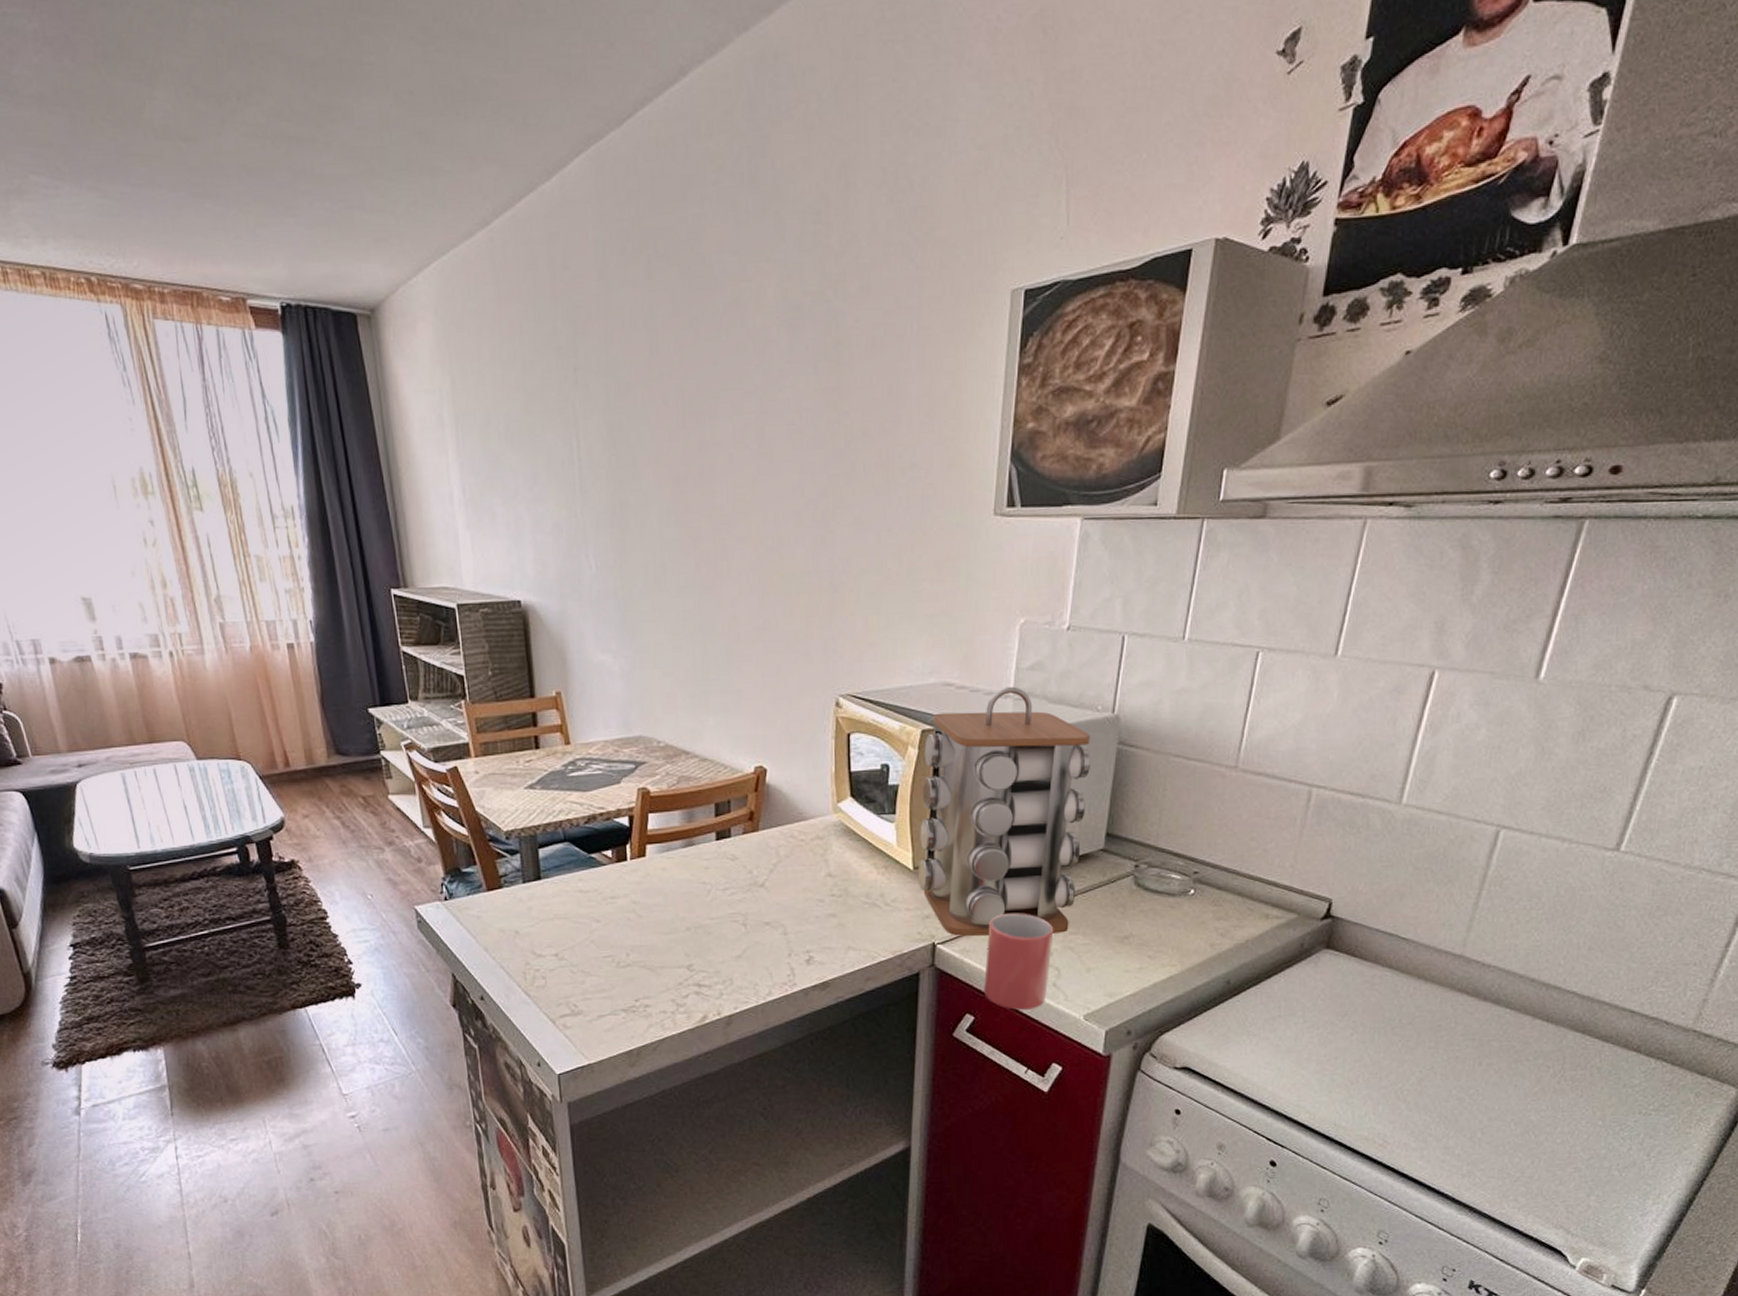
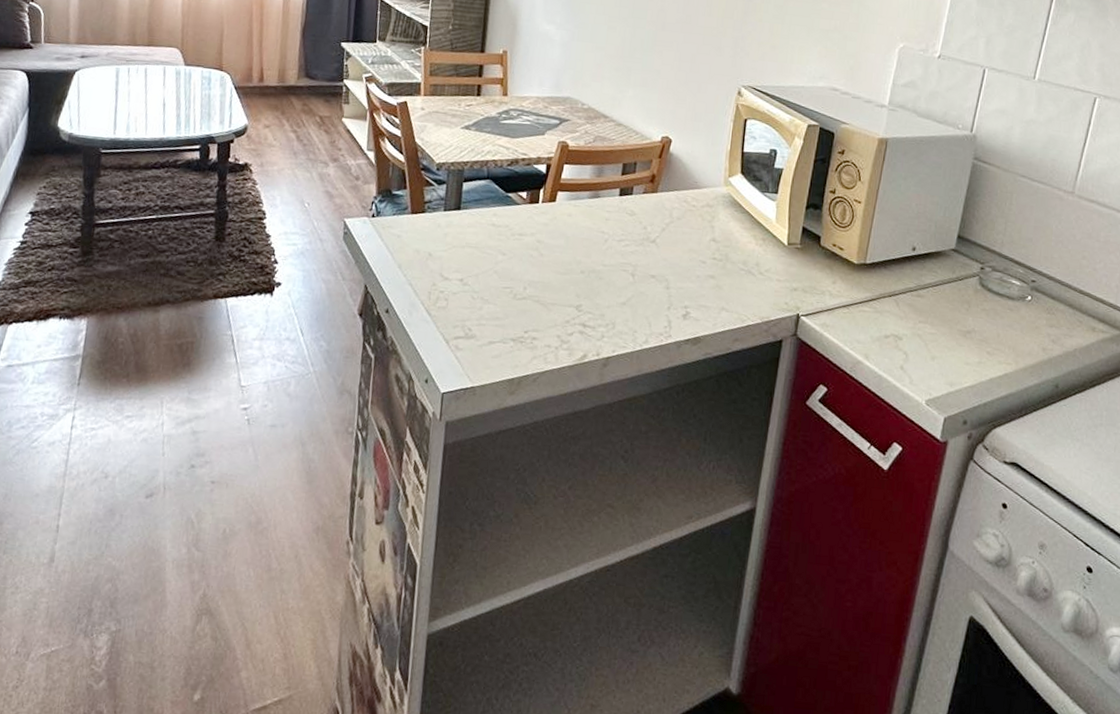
spice rack: present [917,686,1090,936] -> none [790,98,951,321]
mug: present [983,913,1054,1011] -> none [837,295,906,389]

